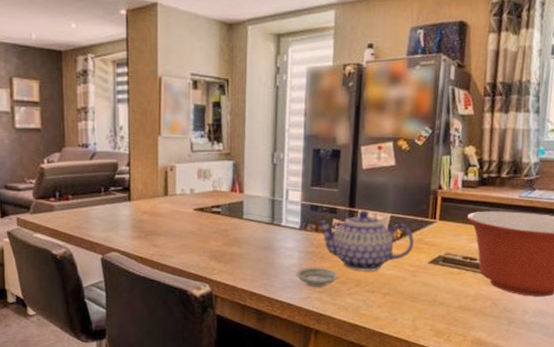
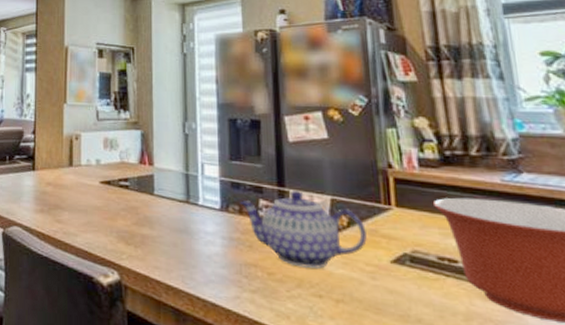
saucer: present [296,267,338,287] -> none [219,257,272,285]

